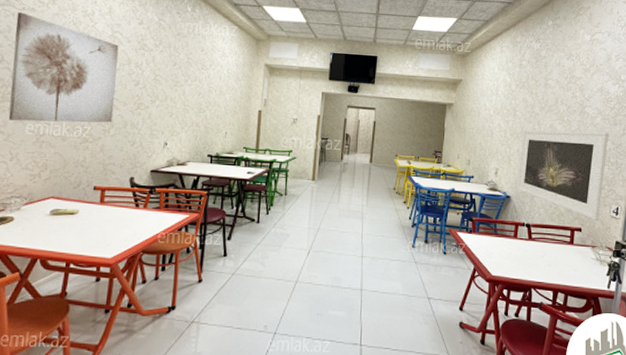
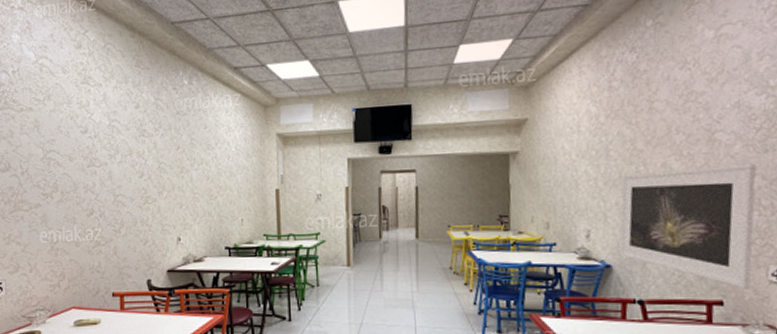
wall art: present [8,12,119,123] -> none [16,114,122,230]

